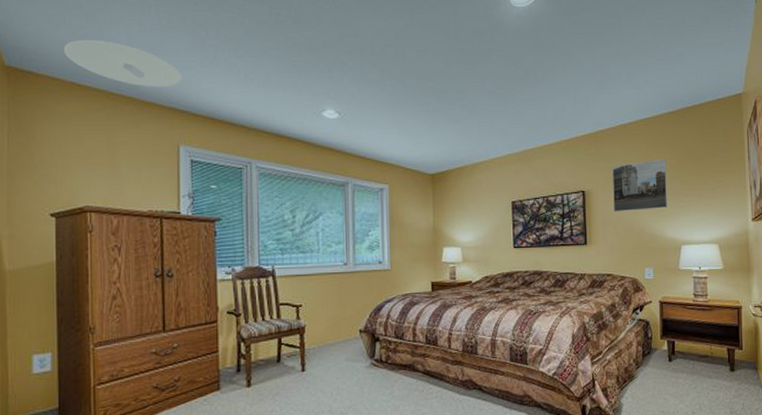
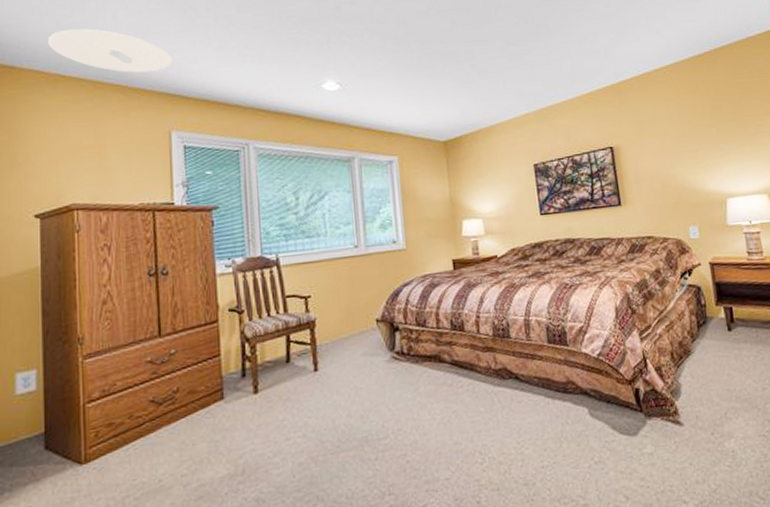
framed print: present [612,158,667,212] -> none [640,105,706,168]

